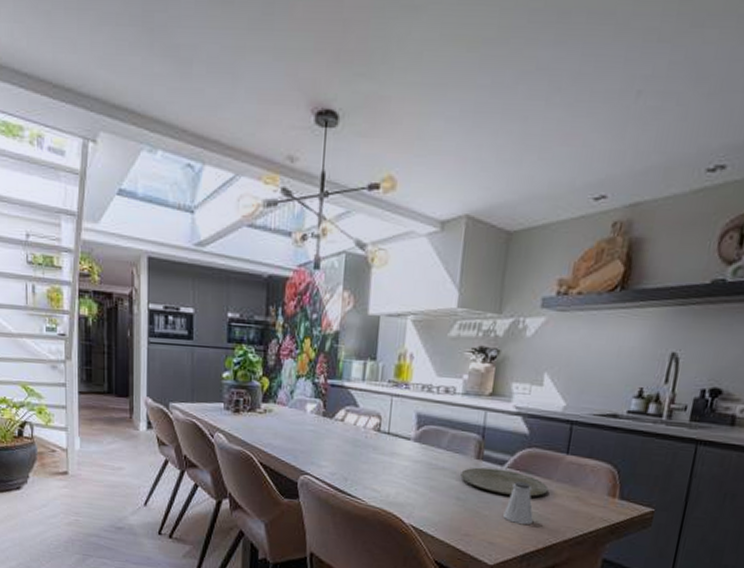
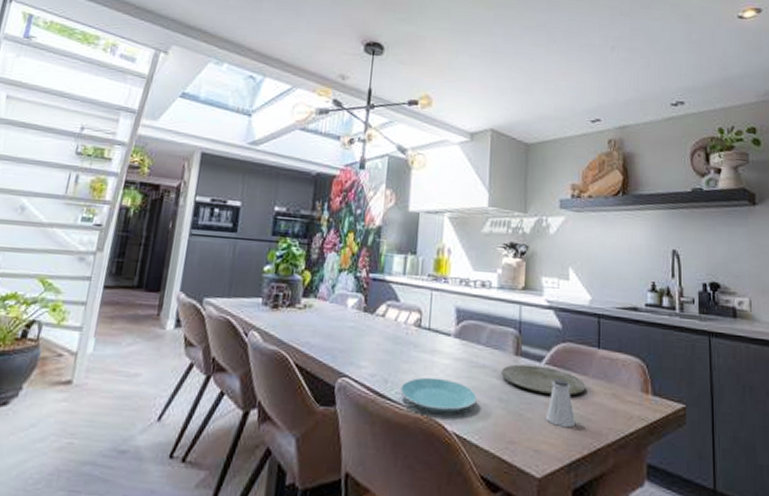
plate: none [358,476,435,509] -> present [399,377,477,414]

